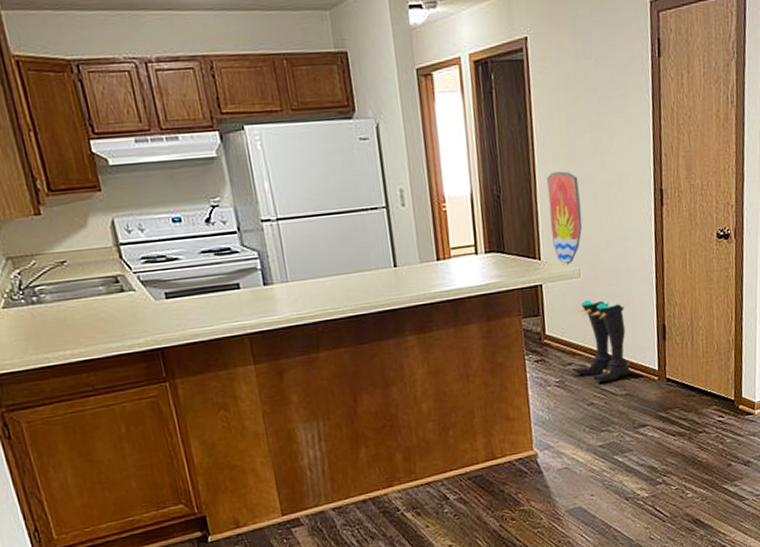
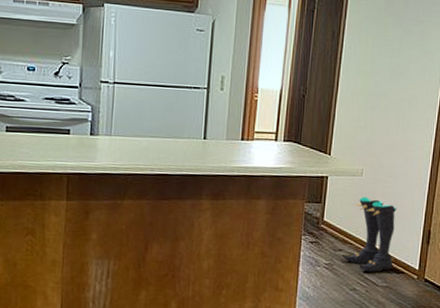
decorative shield: present [546,171,583,266] -> none [343,84,374,165]

